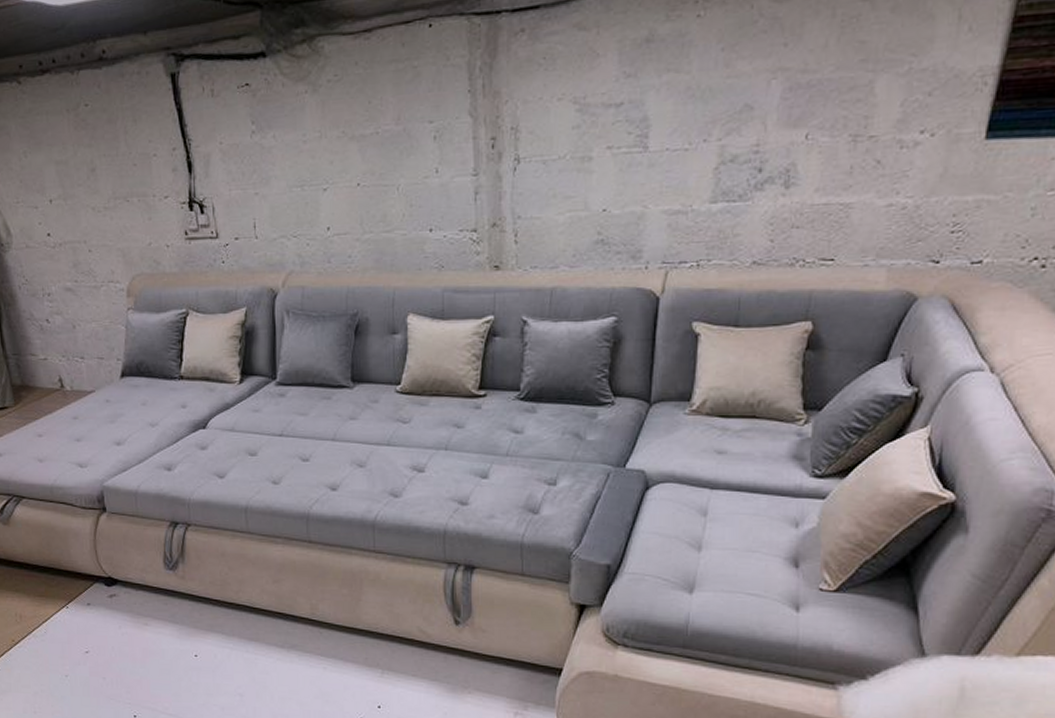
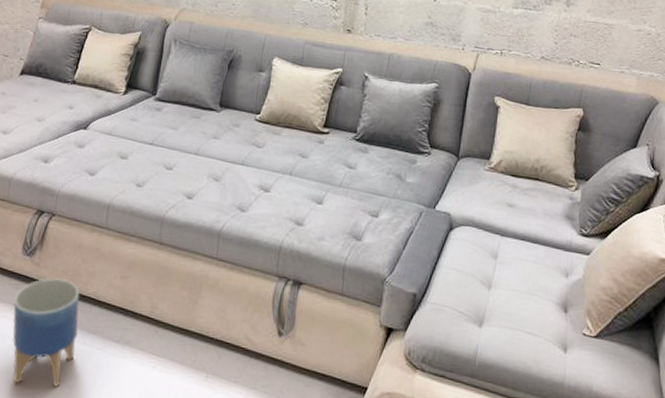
planter: none [166,588,240,696] -> present [12,277,80,387]

